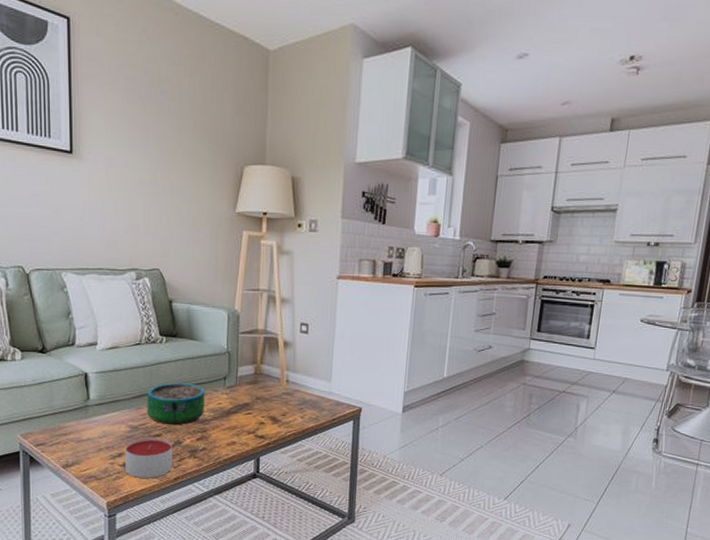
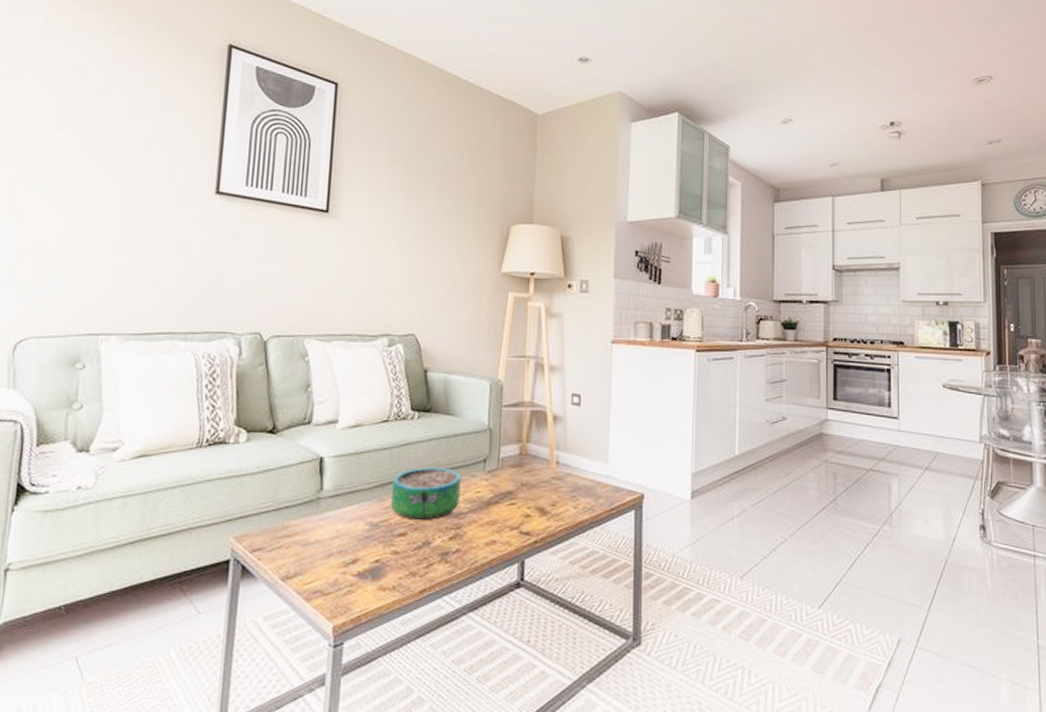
candle: present [124,438,172,478] -> none [359,538,419,592]

